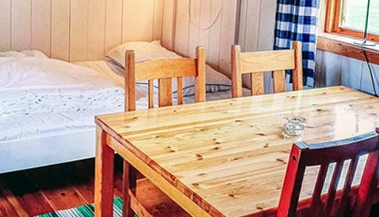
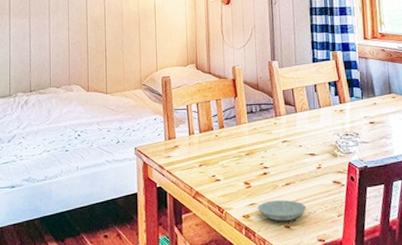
saucer: none [206,172,251,191] -> present [257,200,307,222]

